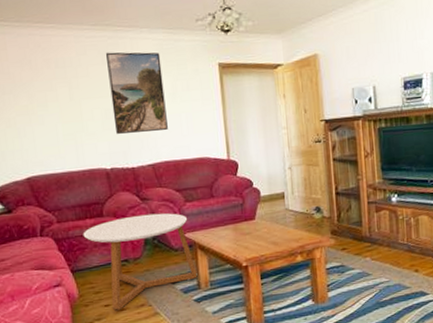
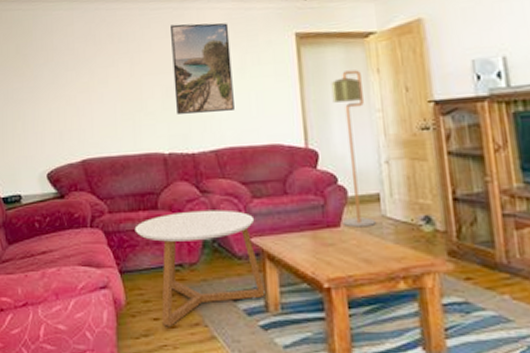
floor lamp: none [247,95,281,220] -> present [331,70,376,228]

